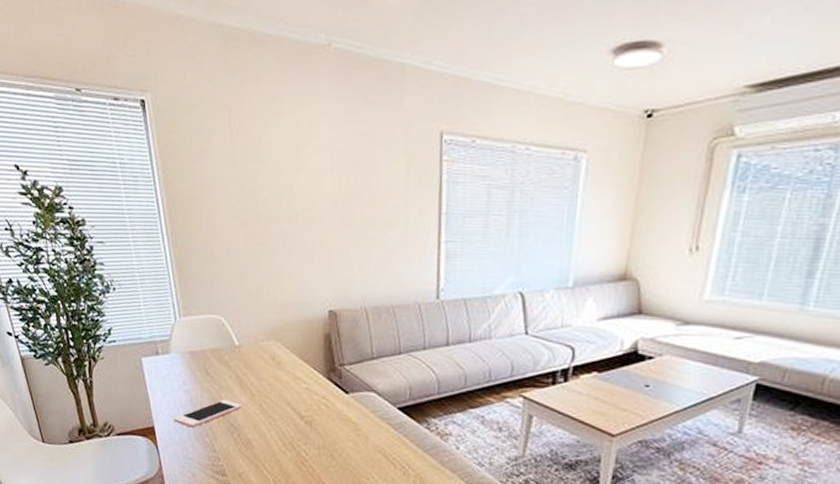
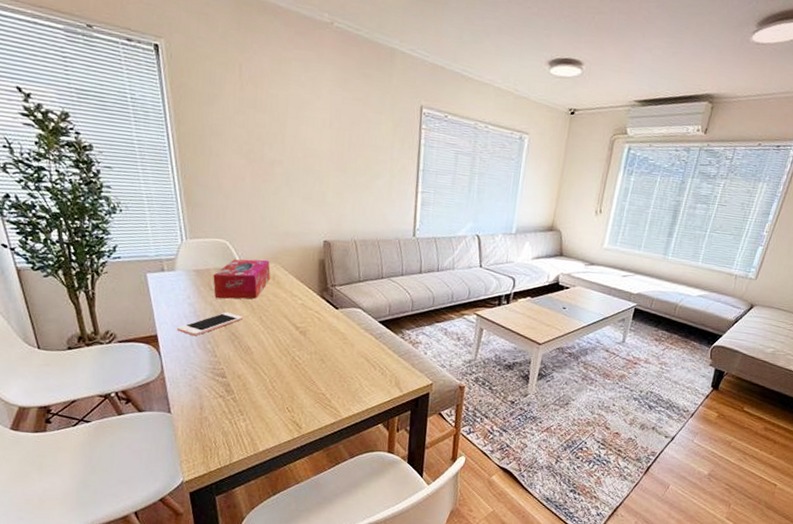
tissue box: none [209,336,270,385] -> present [213,259,271,299]

